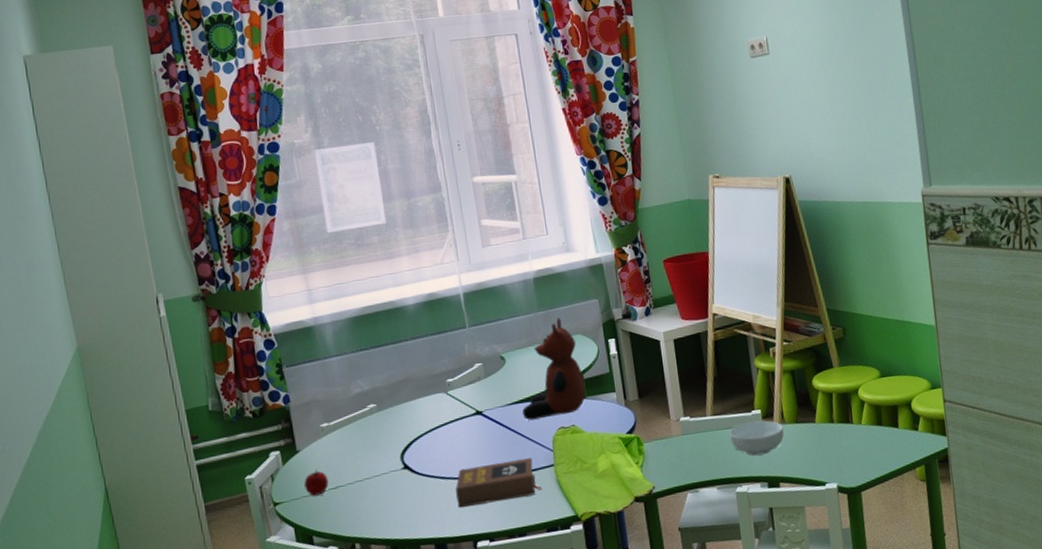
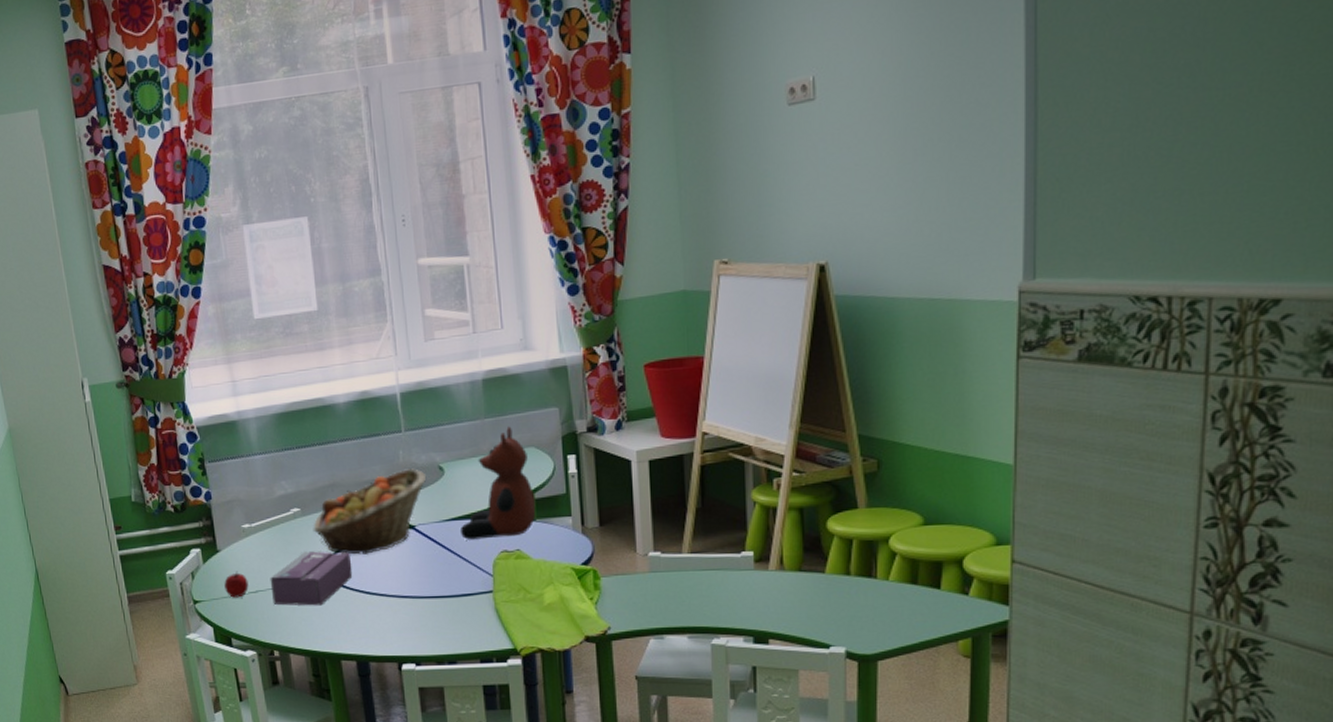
tissue box: none [349,441,428,499] -> present [270,551,353,606]
fruit basket: none [389,360,490,444] -> present [313,468,427,555]
book: present [456,458,542,509] -> none [382,581,478,627]
cereal bowl: present [729,420,784,456] -> none [709,563,782,605]

